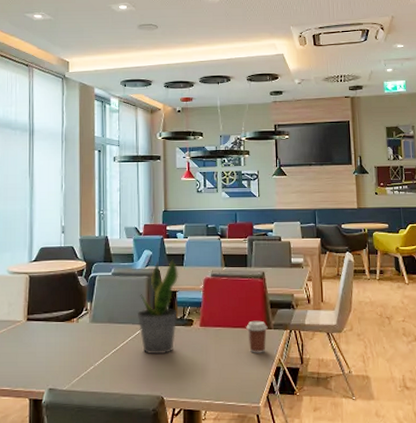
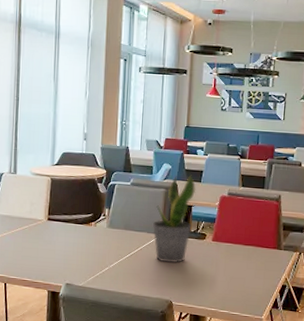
coffee cup: present [246,320,268,353] -> none [257,240,278,271]

